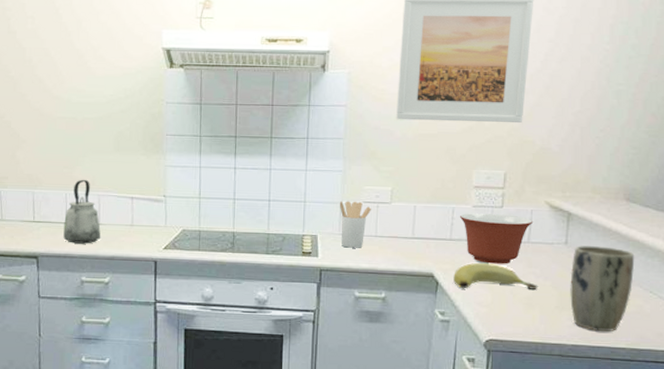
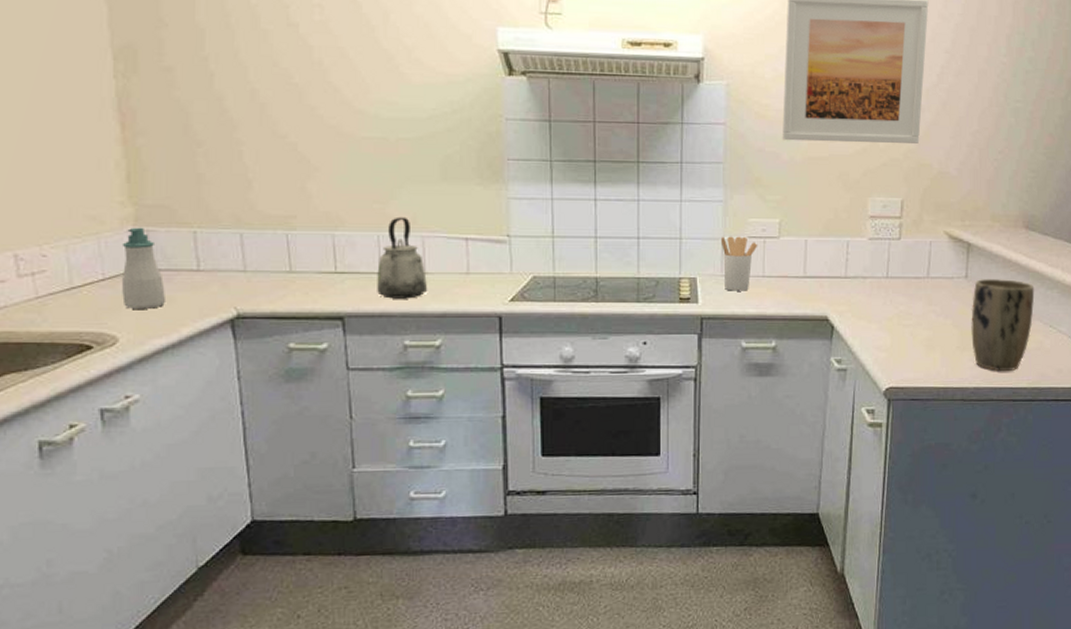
banana: present [453,263,538,290] -> none [850,303,939,333]
mixing bowl: present [459,213,534,264] -> none [854,247,933,303]

